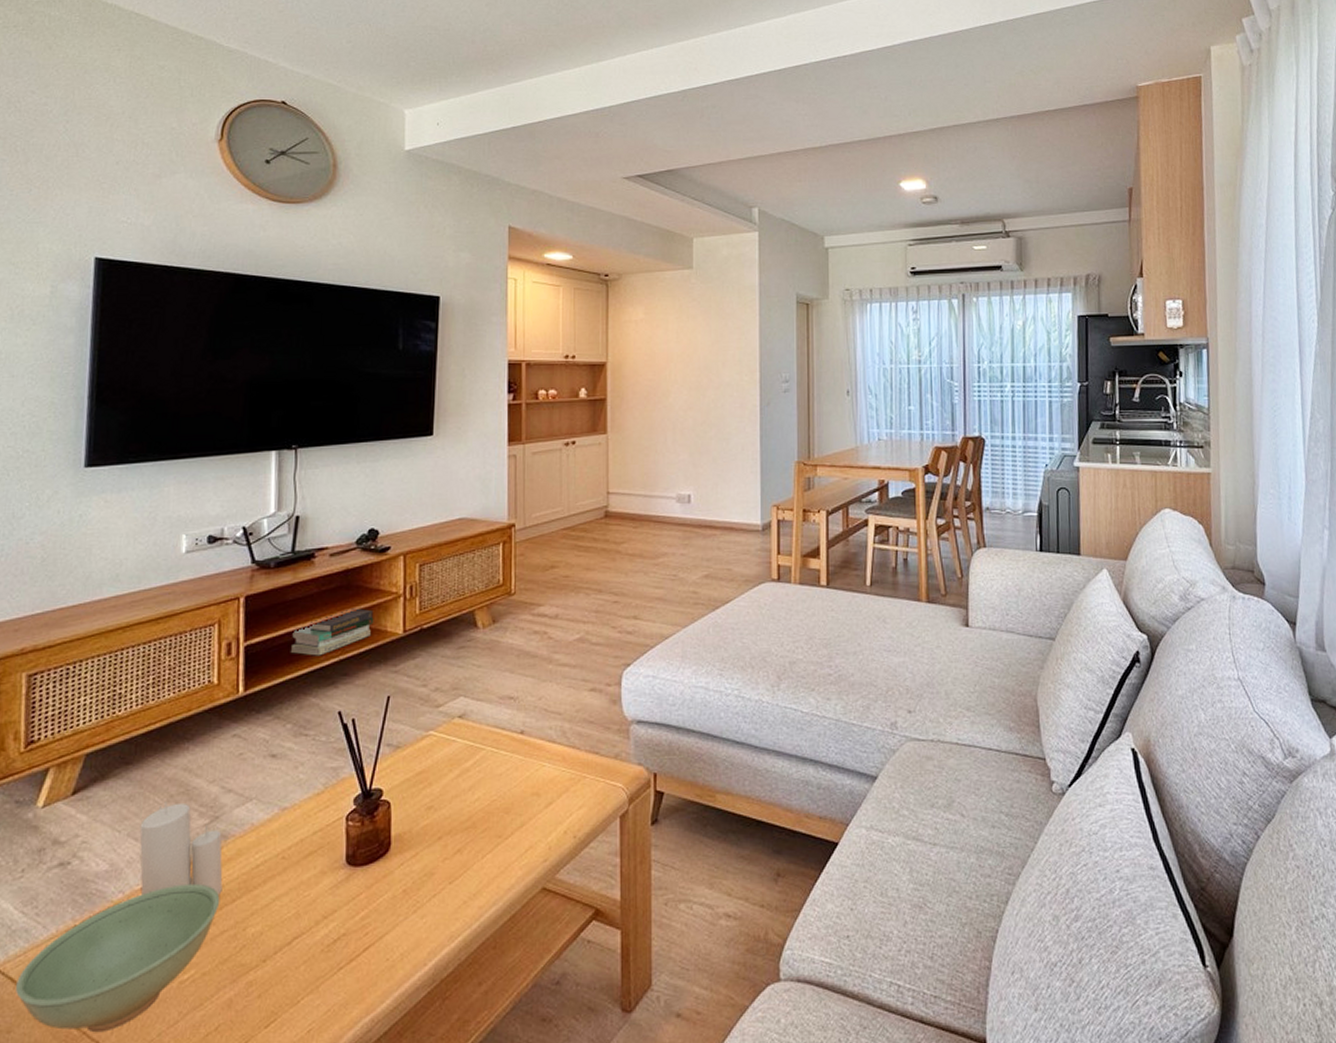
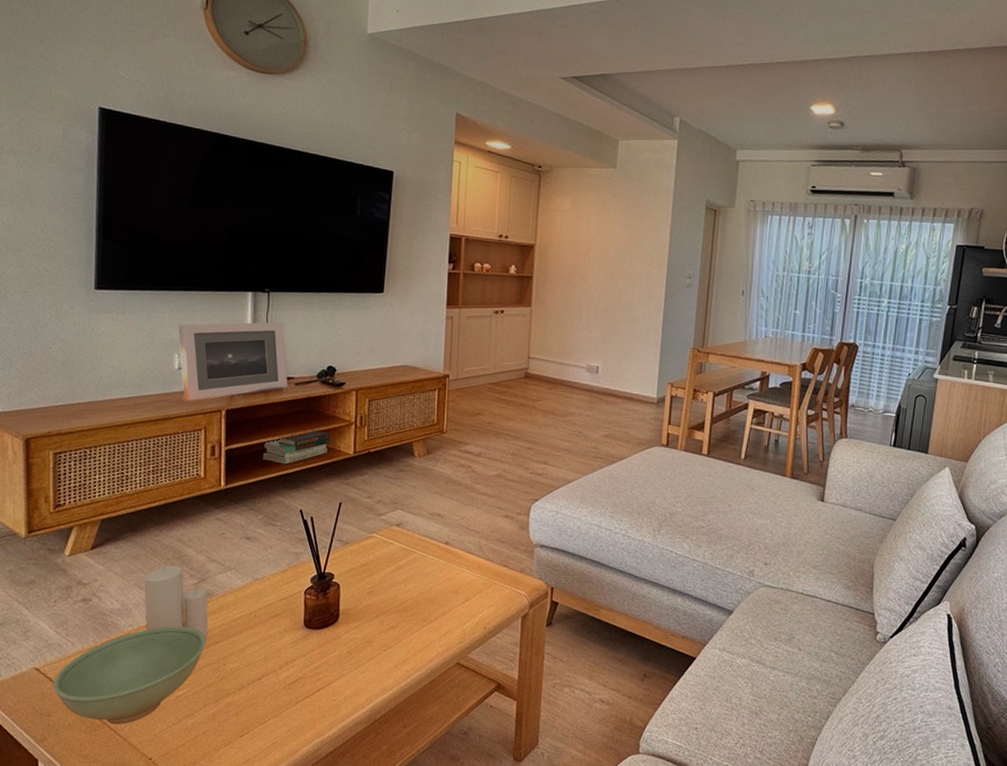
picture frame: none [186,483,321,591] -> present [178,322,288,401]

